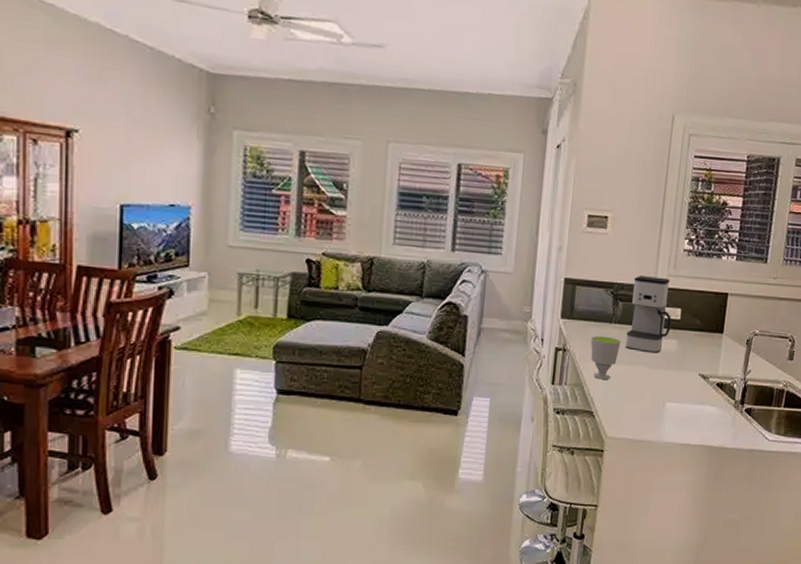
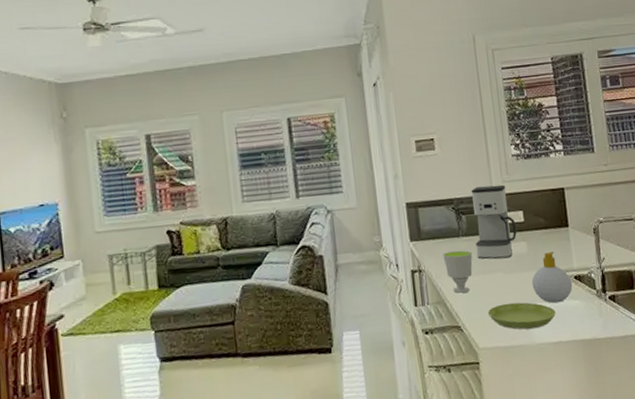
saucer: none [623,397,690,428] -> present [487,302,556,330]
soap bottle: none [673,354,714,407] -> present [531,251,573,303]

